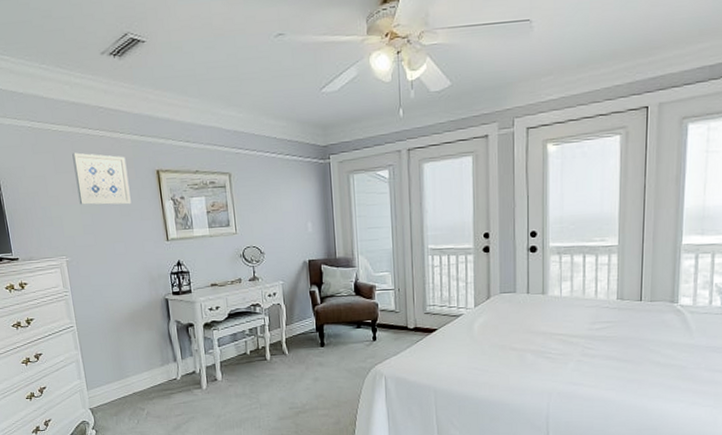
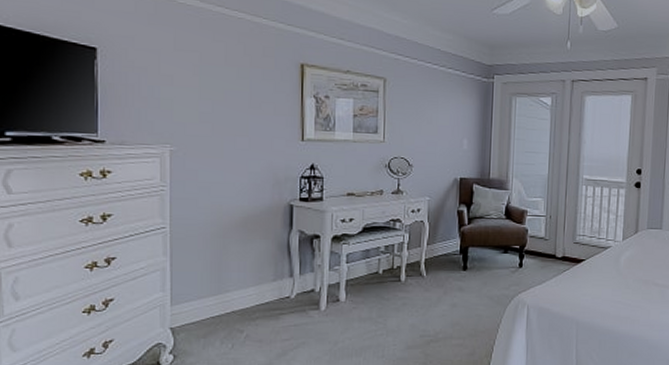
wall art: present [72,152,132,205] -> none [199,31,266,97]

